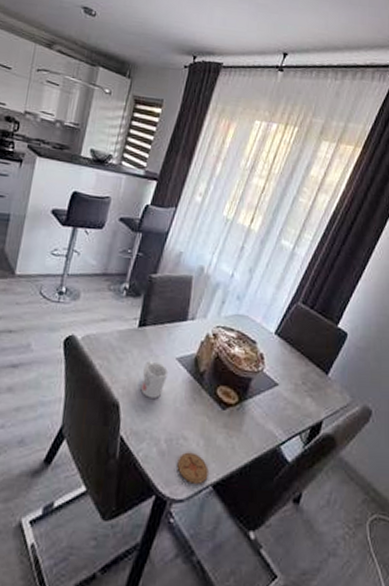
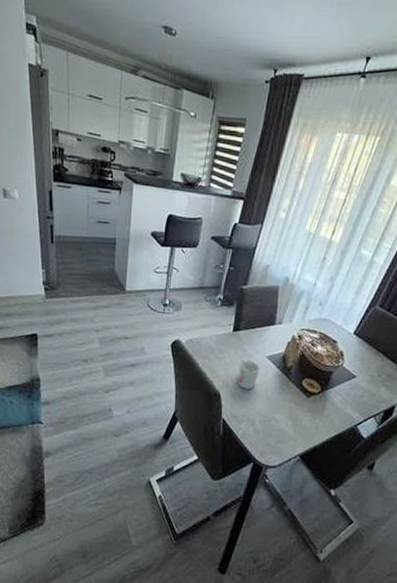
coaster: present [177,452,209,484] -> none [270,430,296,455]

